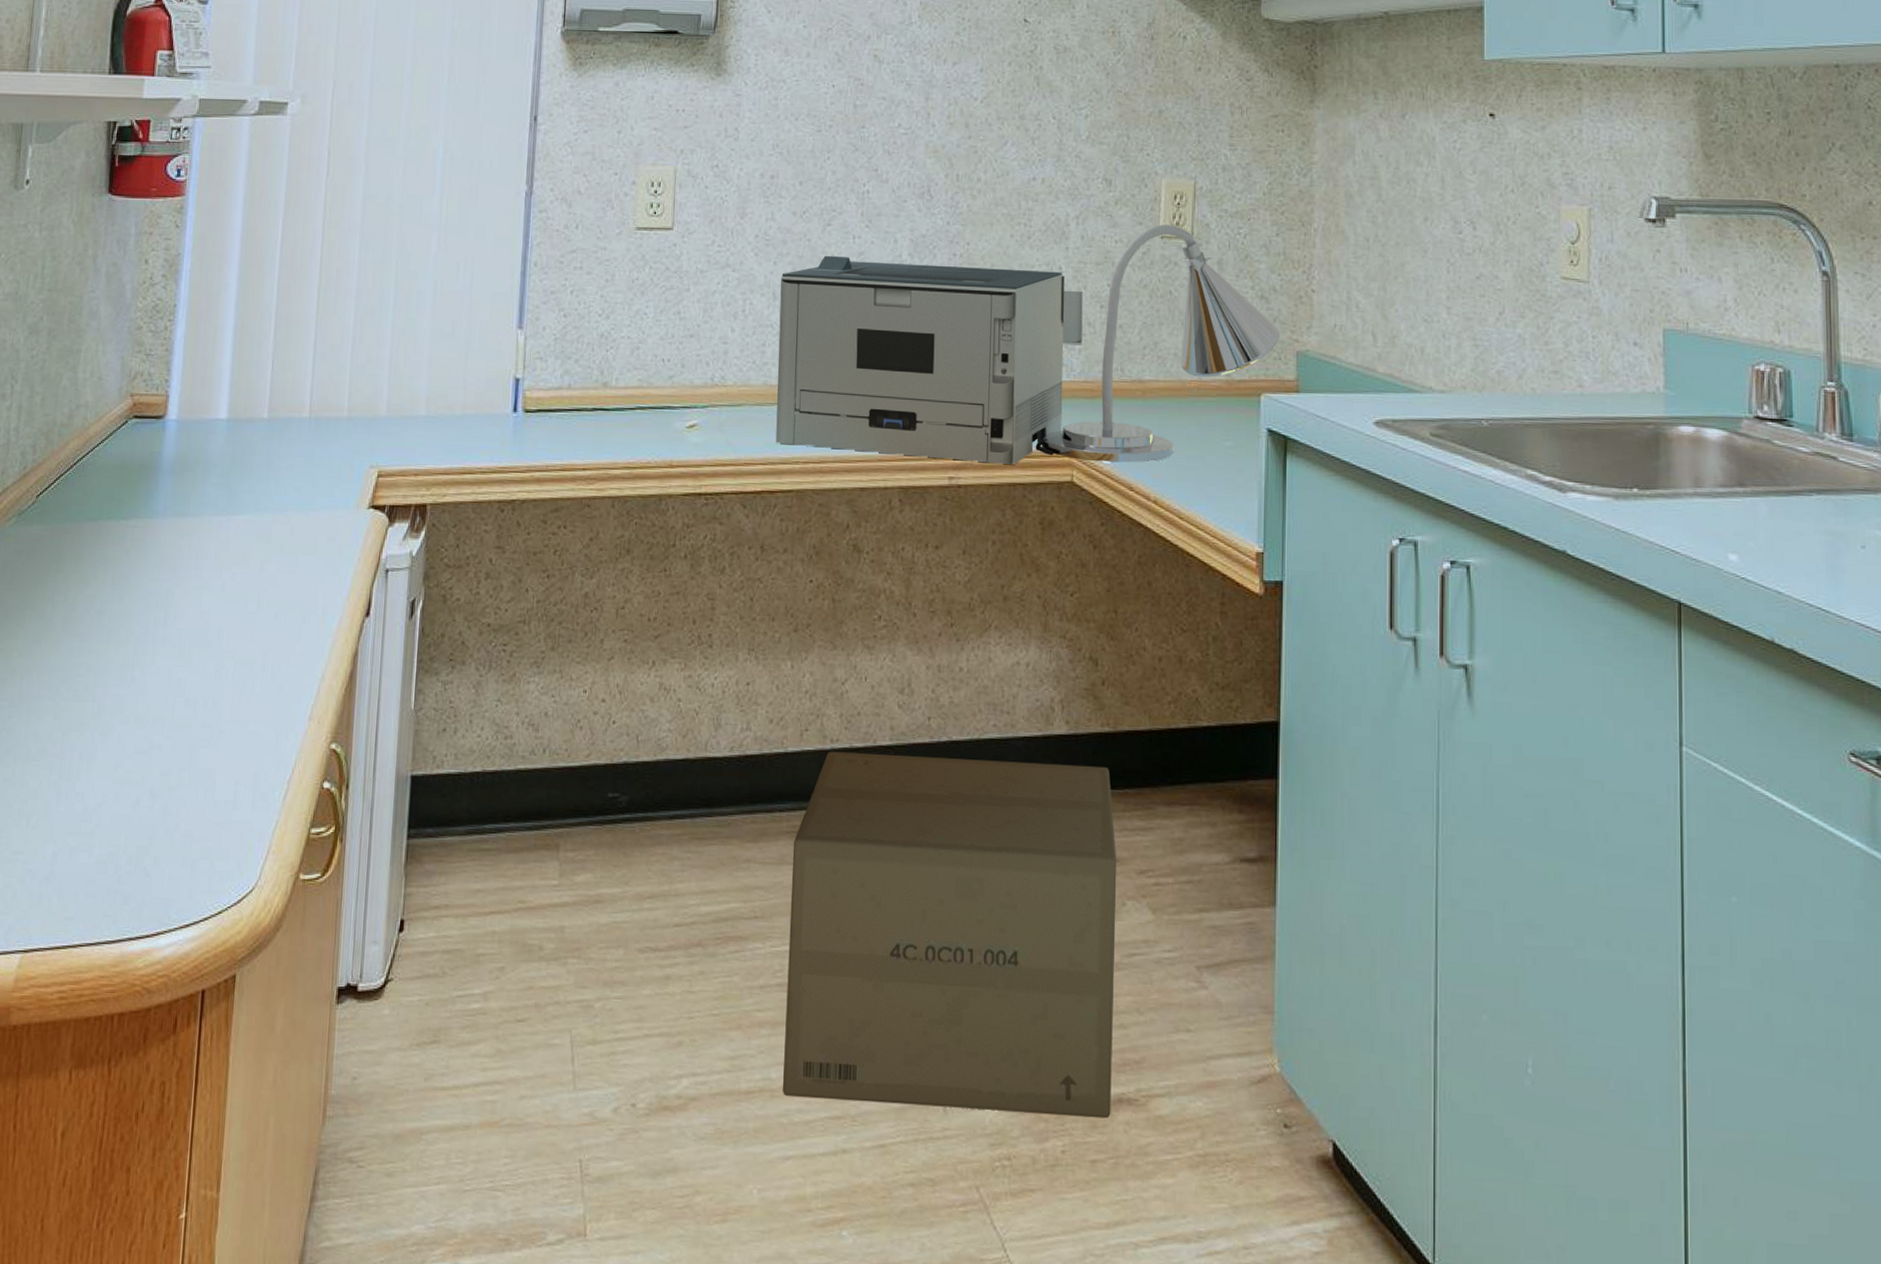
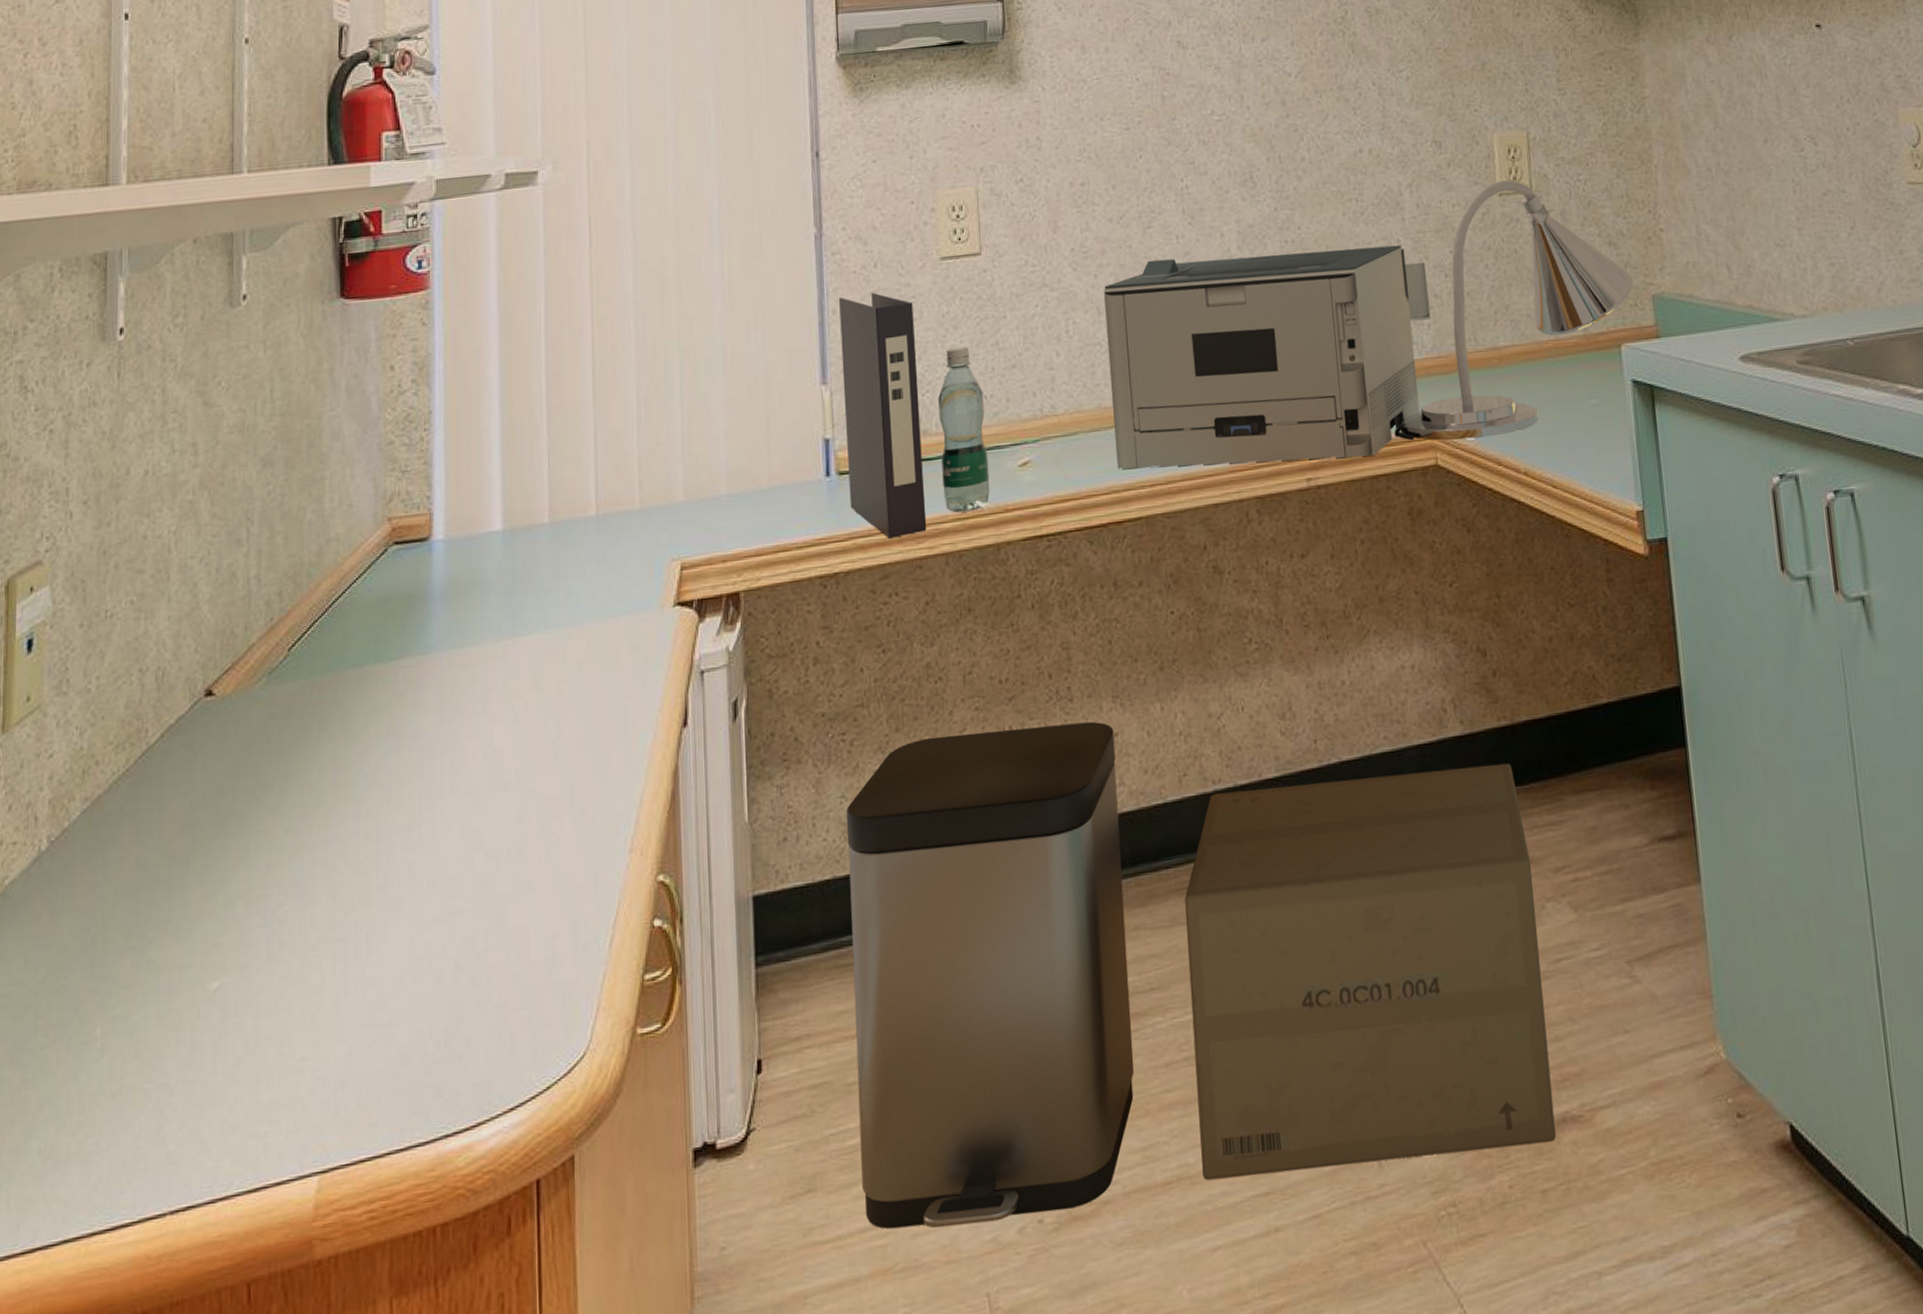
pedal bin: none [480,660,746,1099] -> present [845,721,1135,1229]
binder: none [532,251,607,476] -> present [839,292,927,539]
bottle: none [616,311,662,462] -> present [937,346,990,513]

